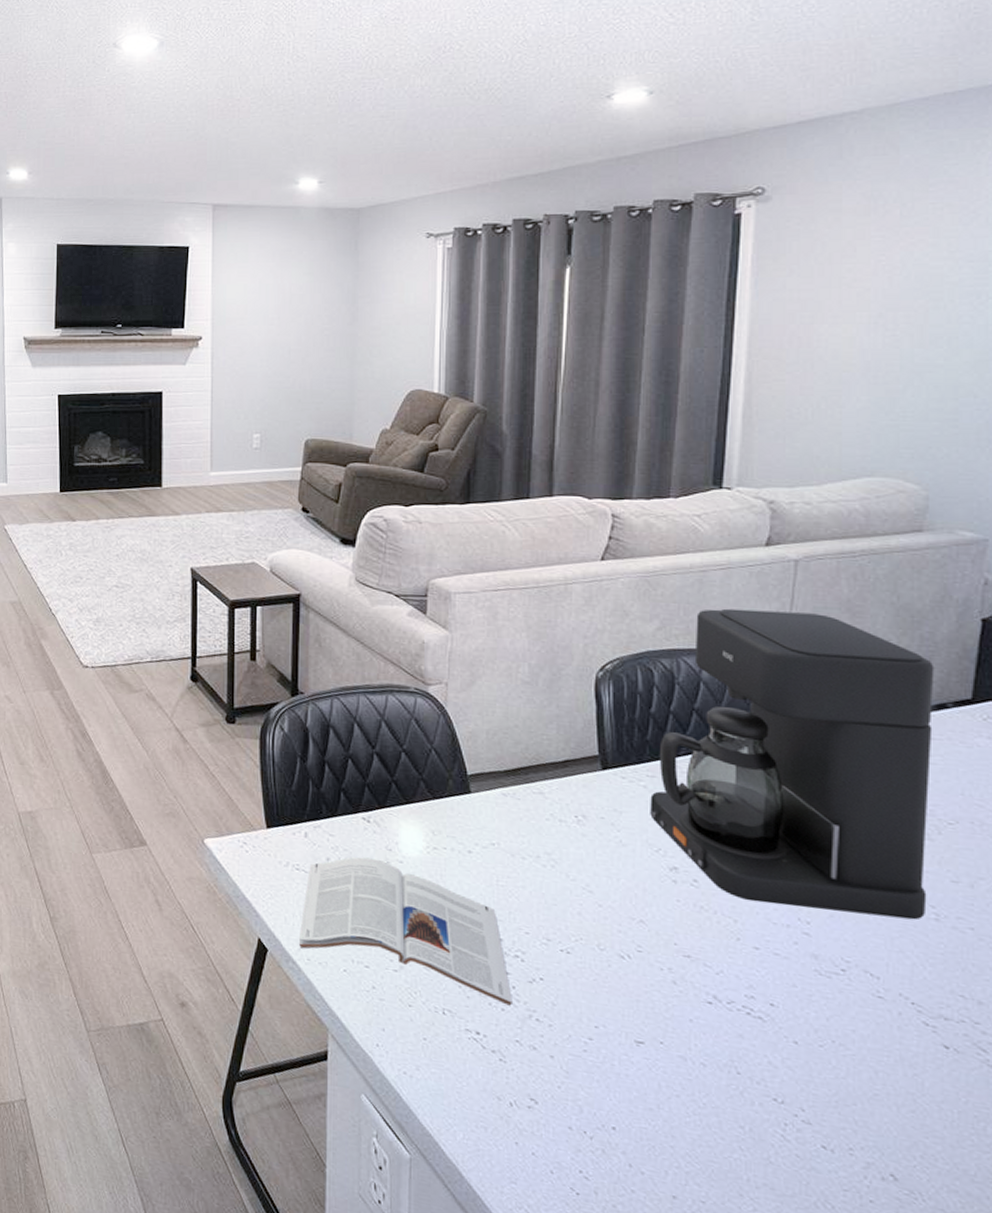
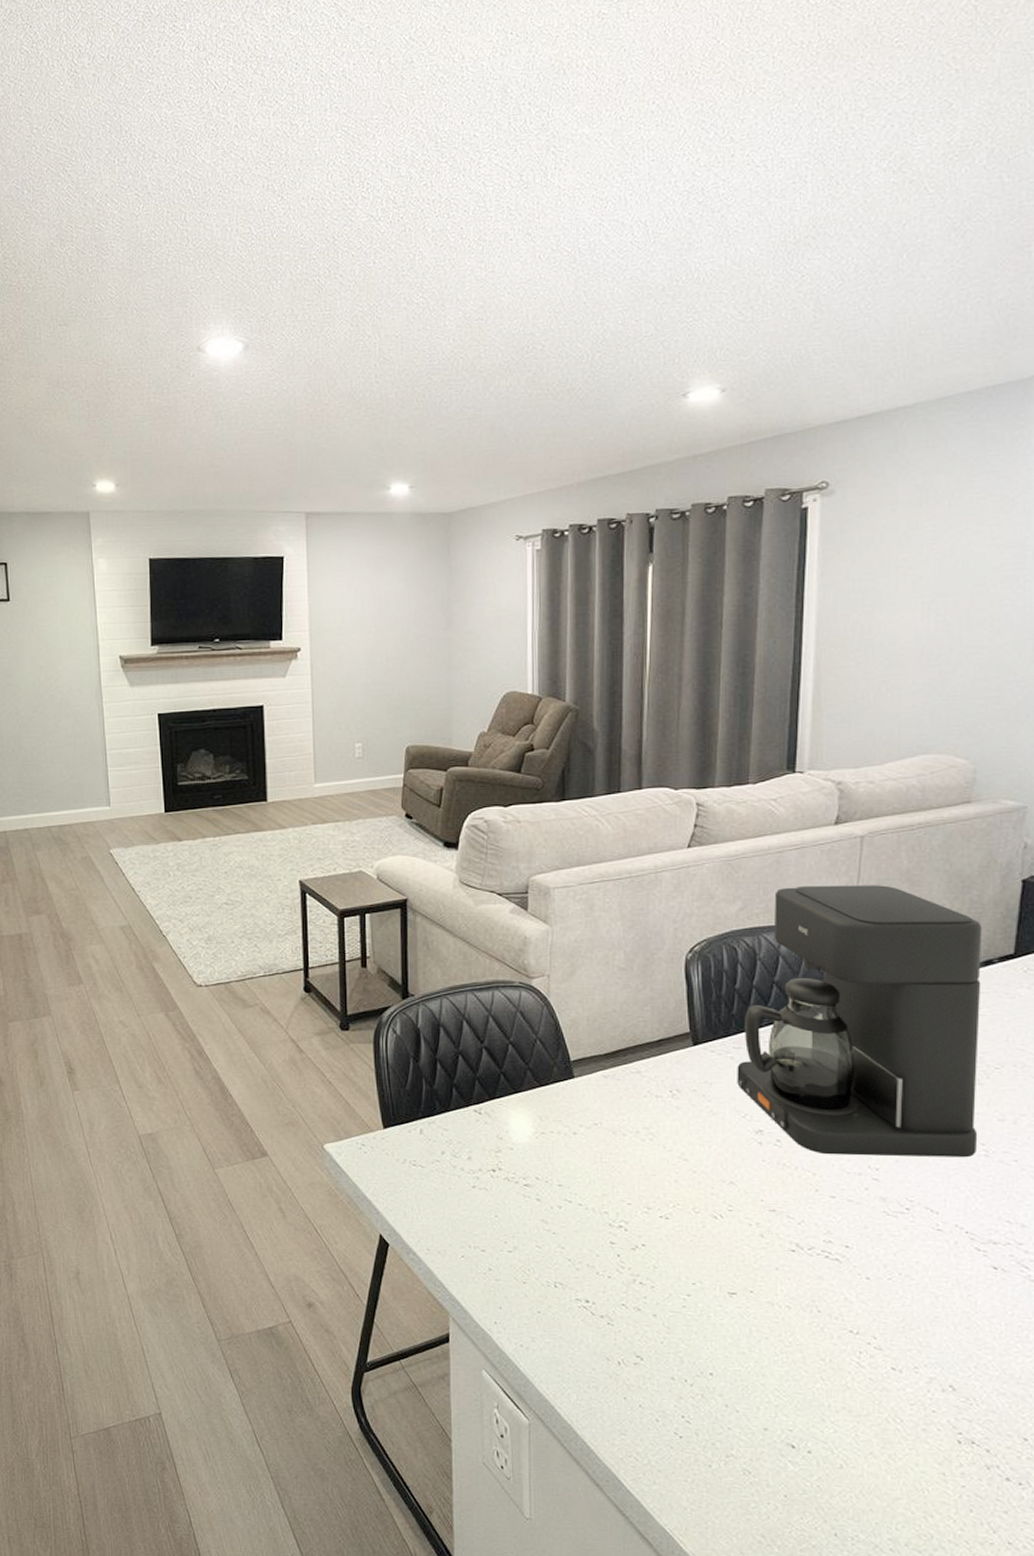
magazine: present [298,857,512,1006] -> none [418,1148,618,1273]

